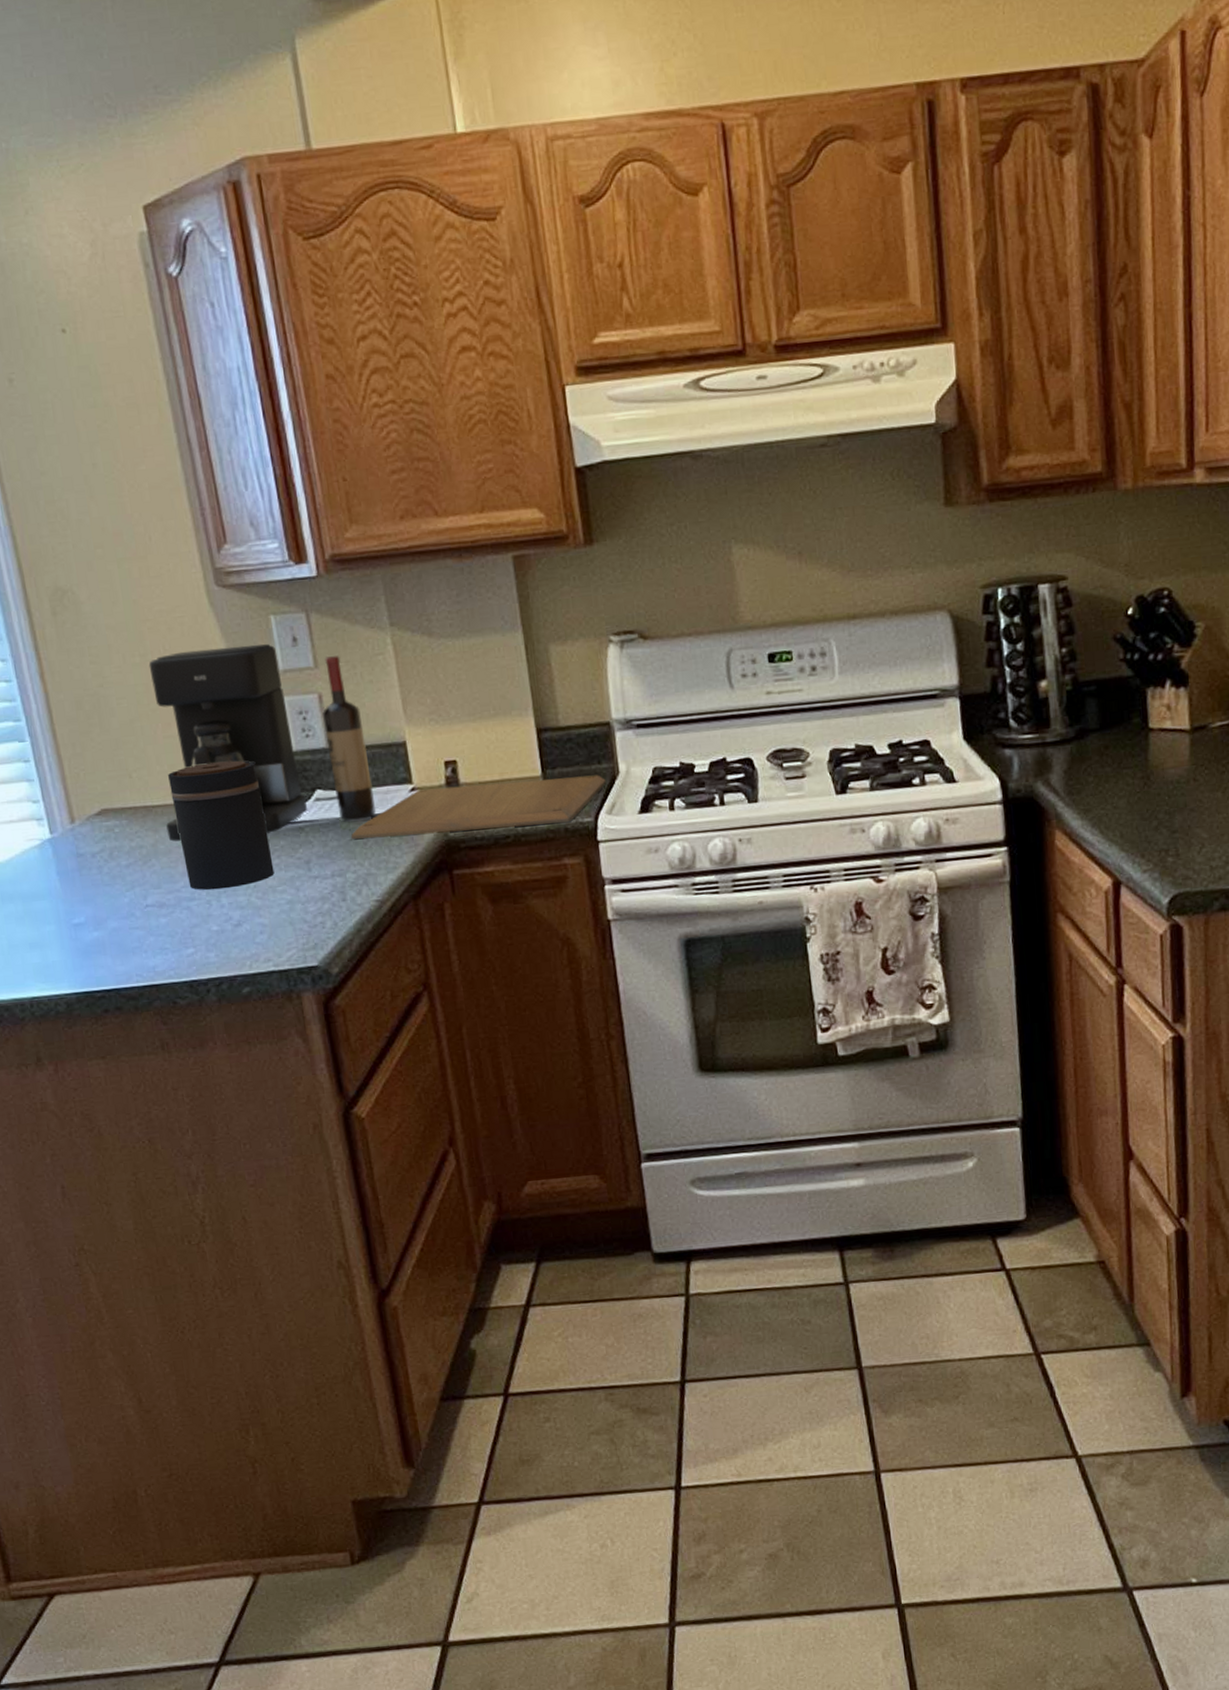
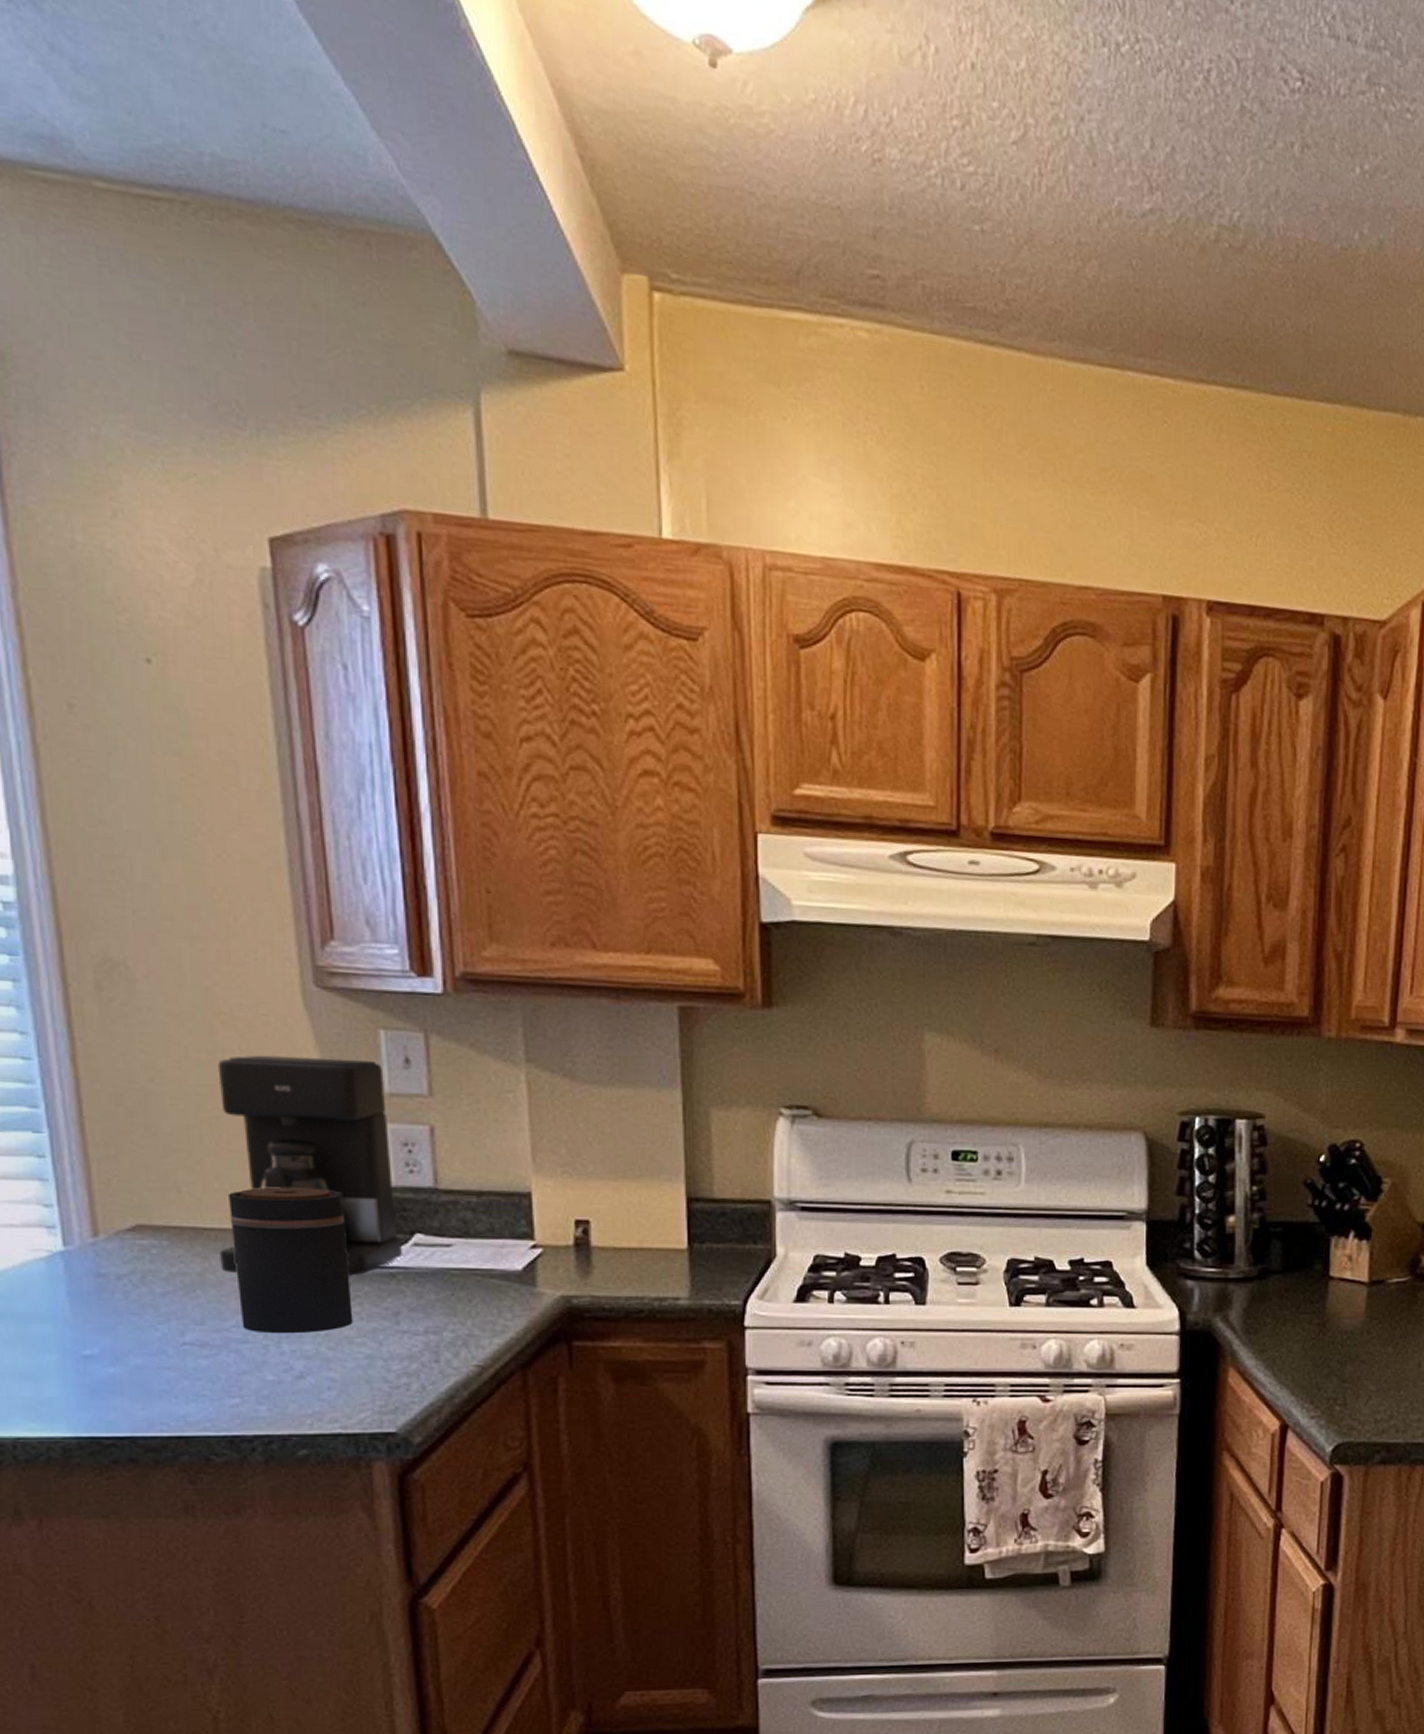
wine bottle: present [322,656,377,821] -> none [433,1086,488,1274]
chopping board: present [350,775,607,840] -> none [452,1248,761,1303]

